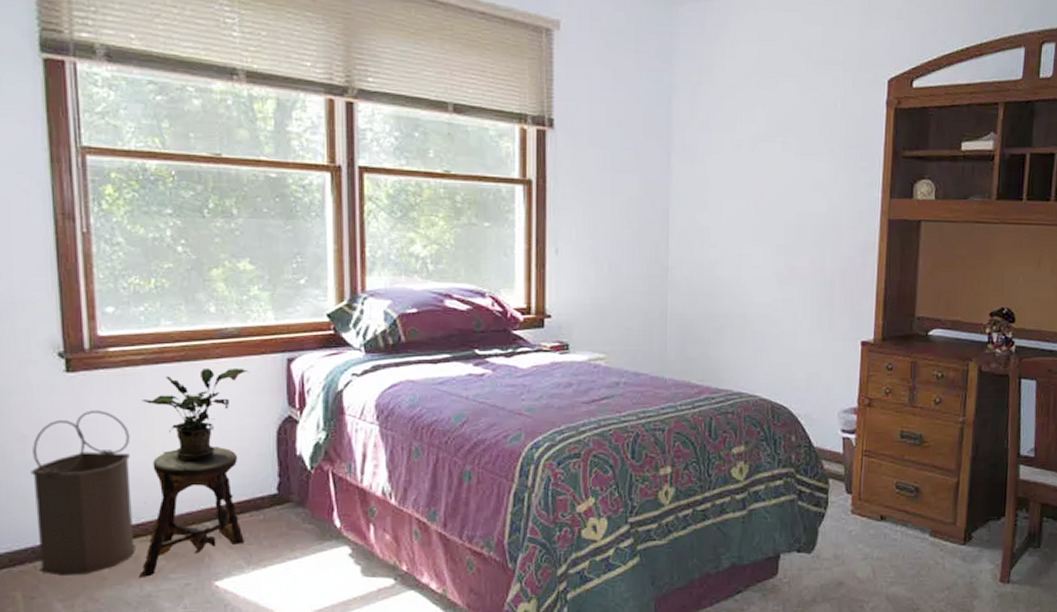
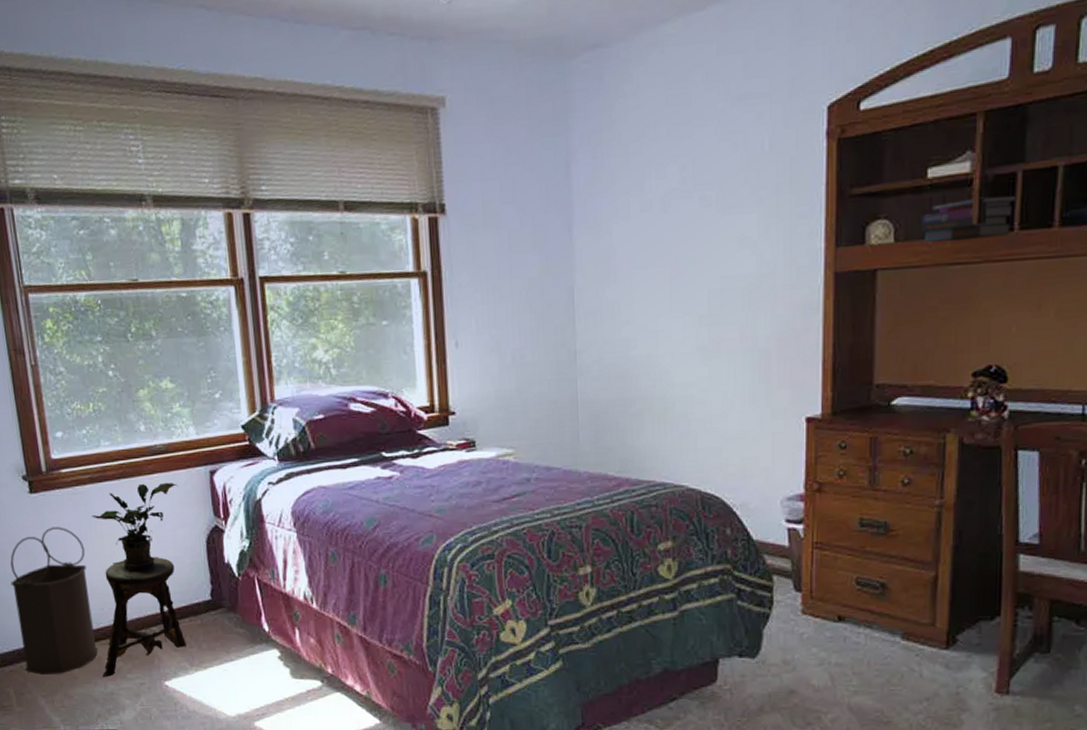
books: none [955,170,1027,204] -> present [920,195,1019,242]

